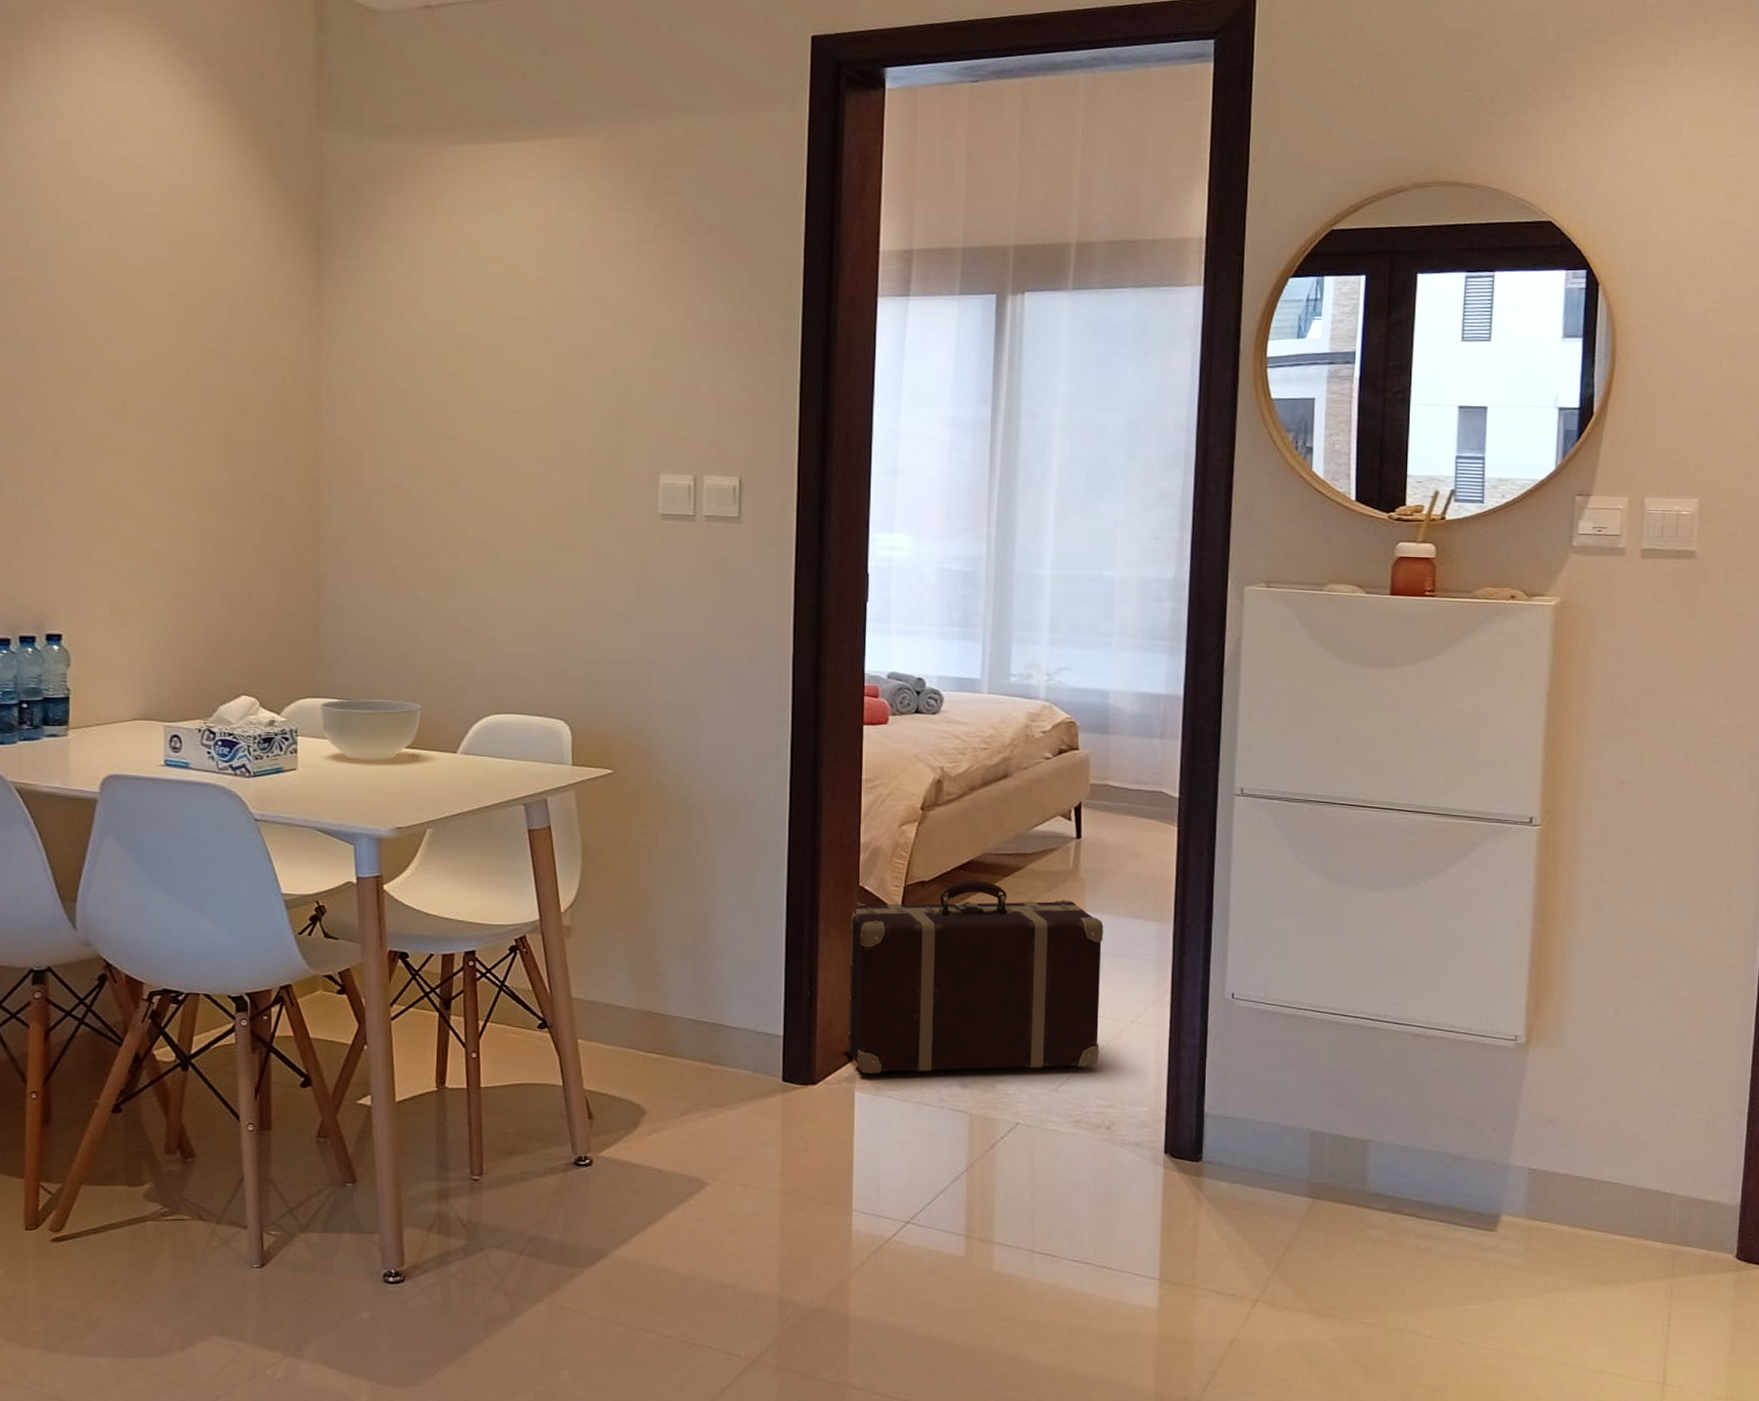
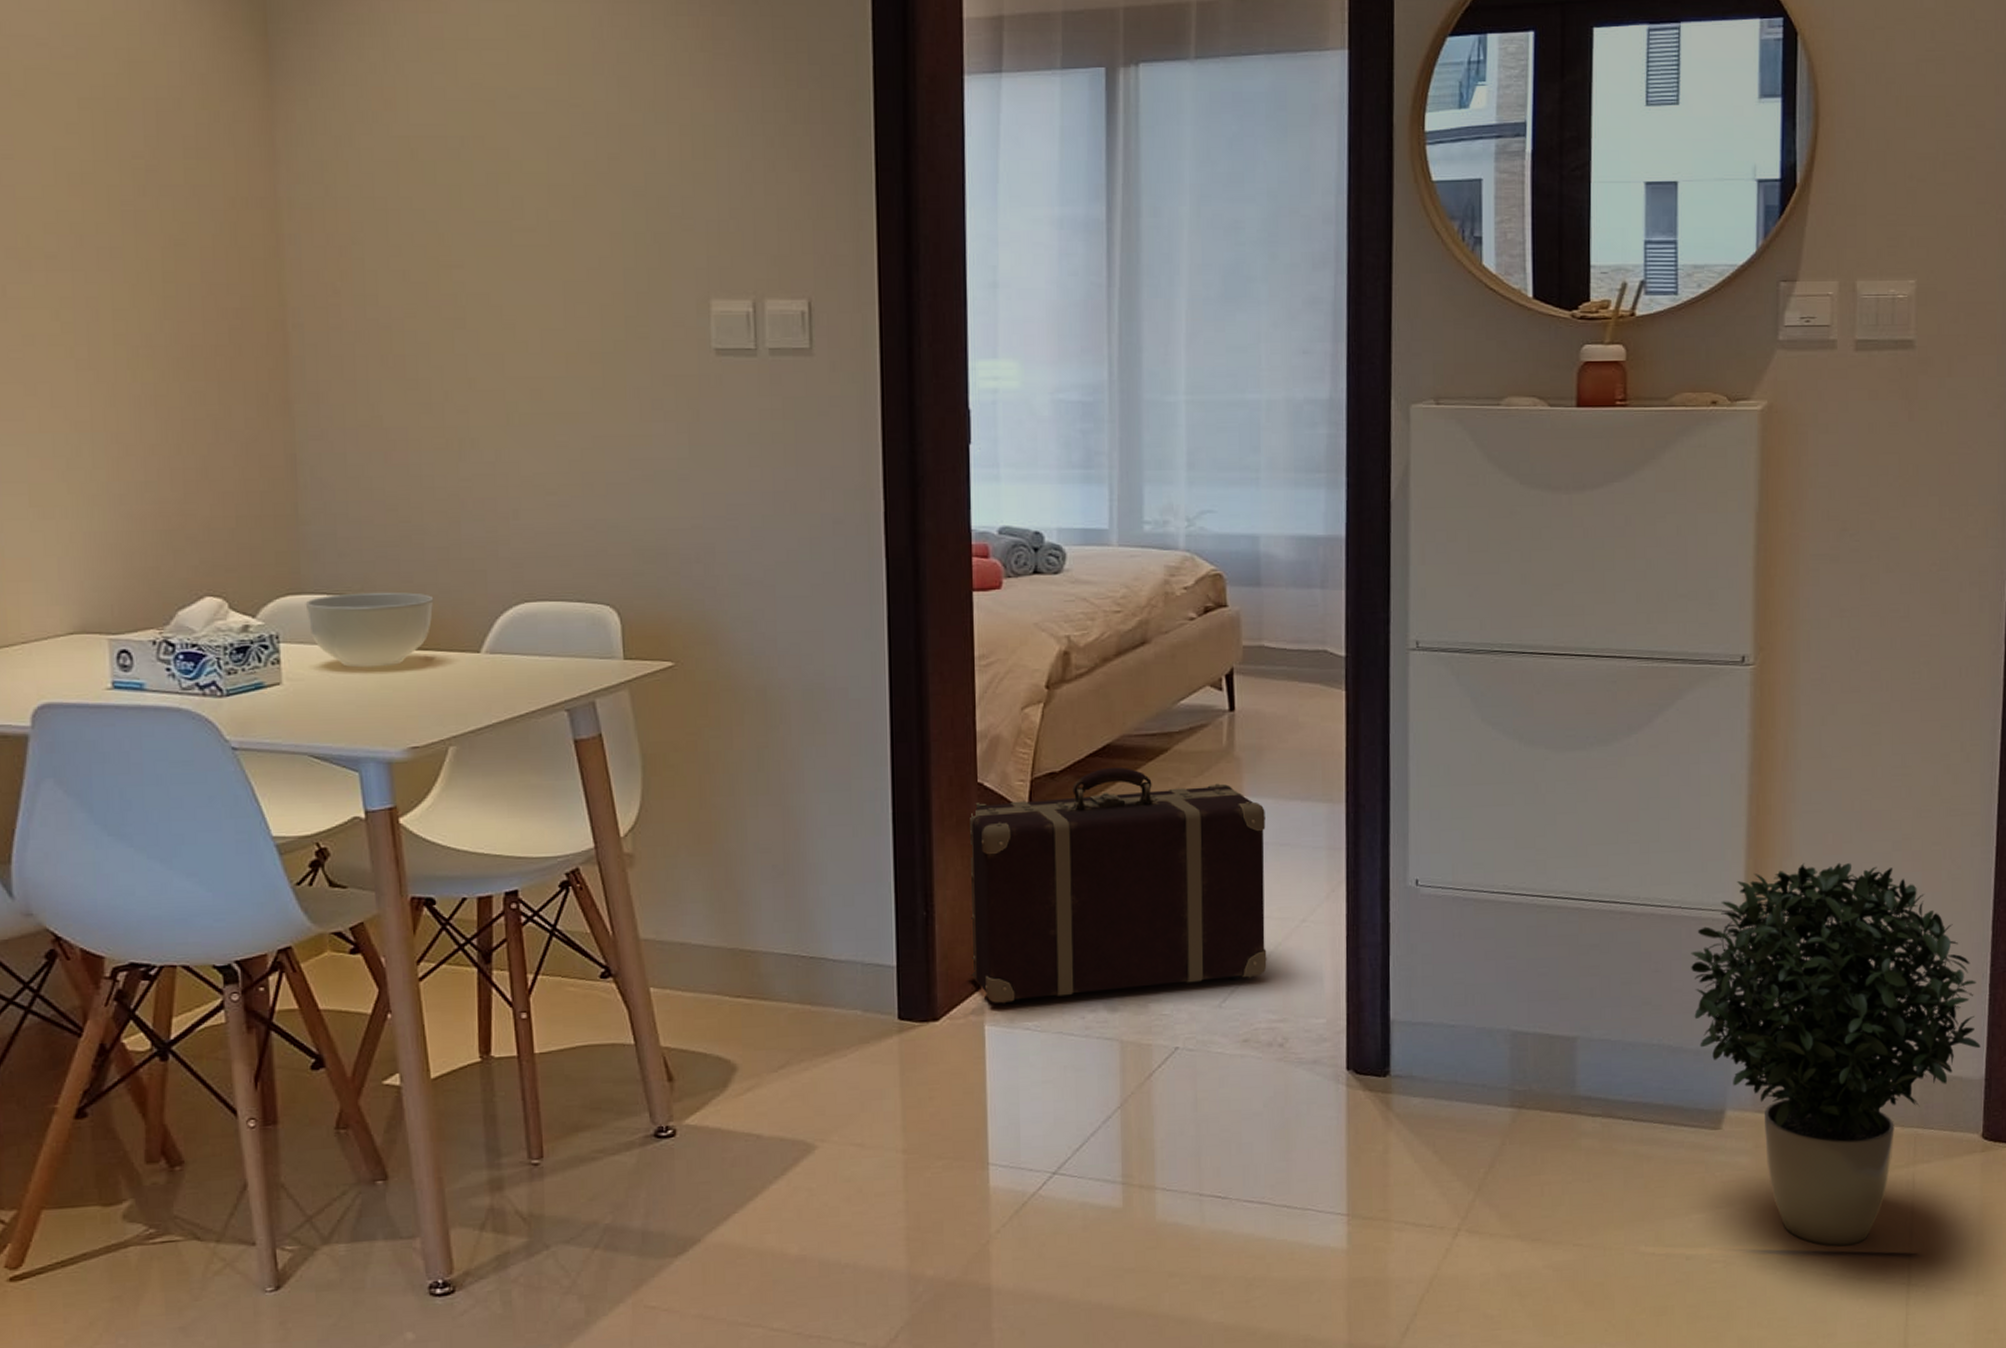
potted plant: none [1474,1002,1737,1345] -> present [1691,862,1981,1247]

